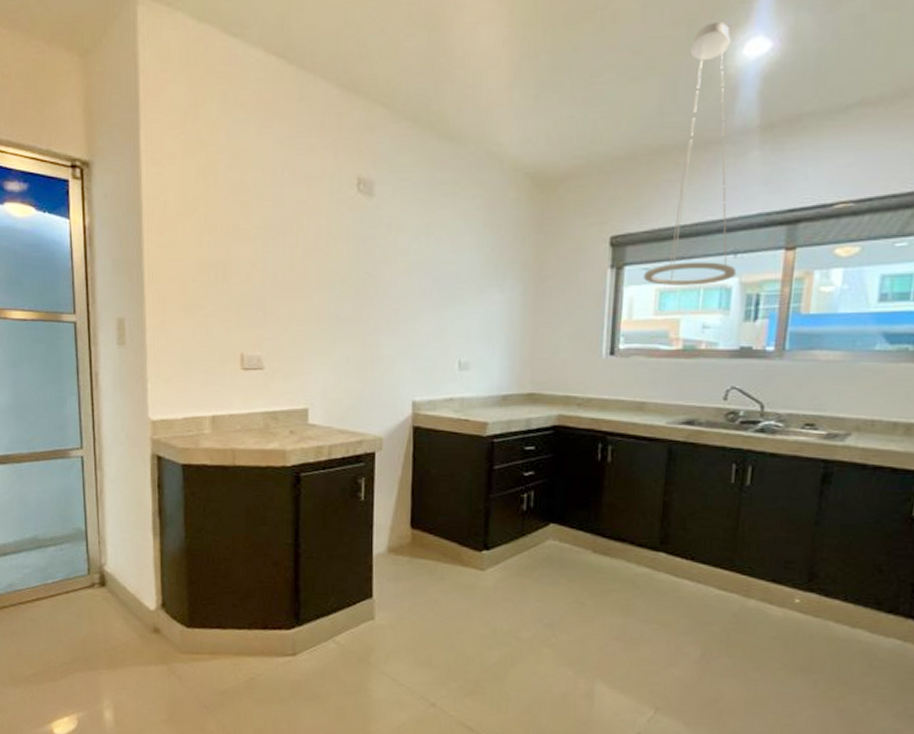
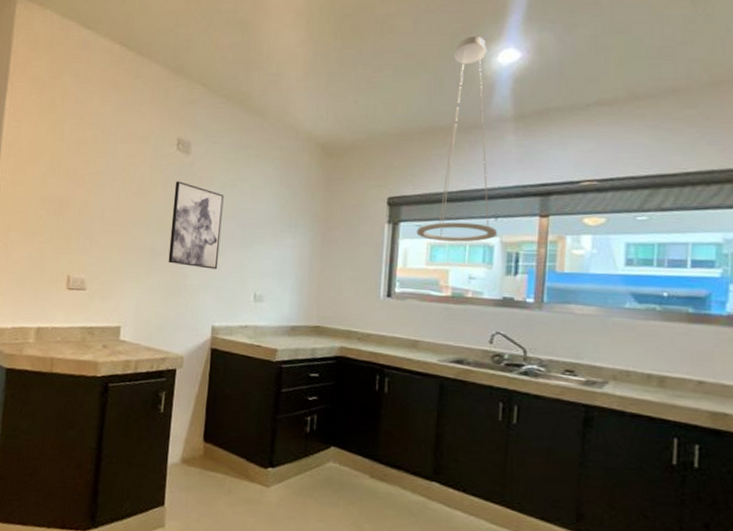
wall art: none [357,231,418,336] -> present [168,181,224,270]

